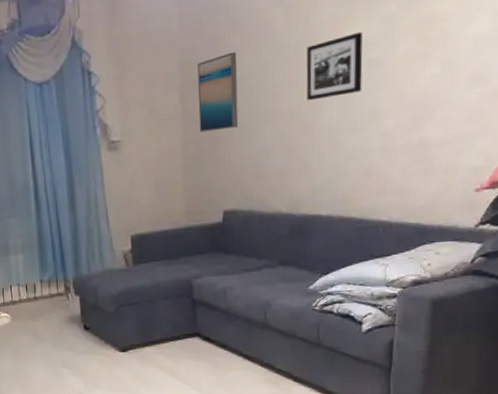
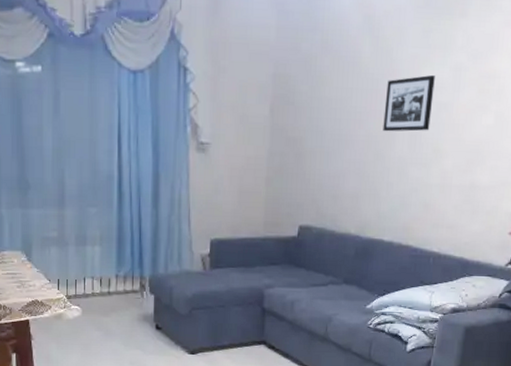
wall art: present [197,52,239,133] -> none [285,73,326,148]

